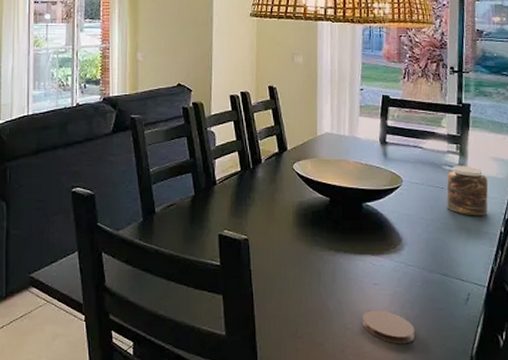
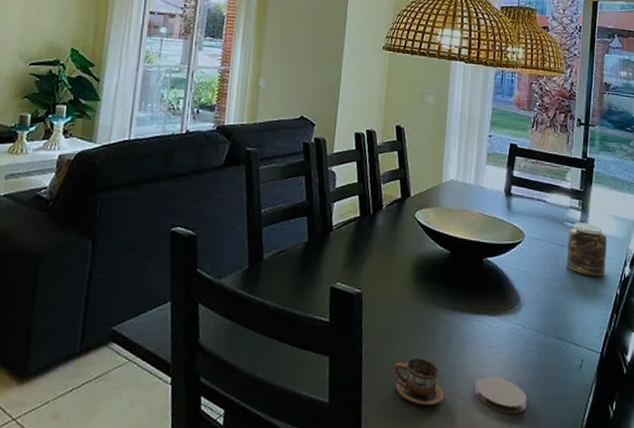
cup: none [284,296,333,336] -> present [394,359,444,405]

